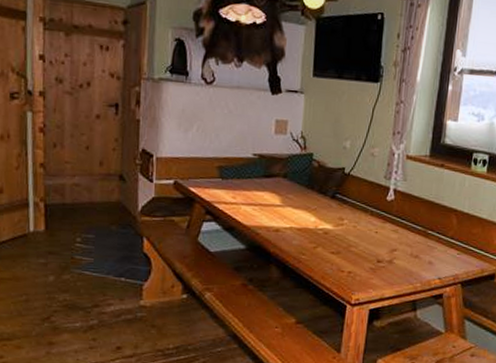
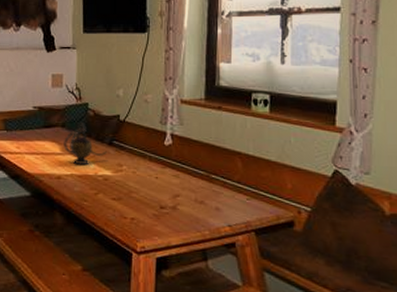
teapot: none [284,173,329,217] -> present [64,122,107,164]

